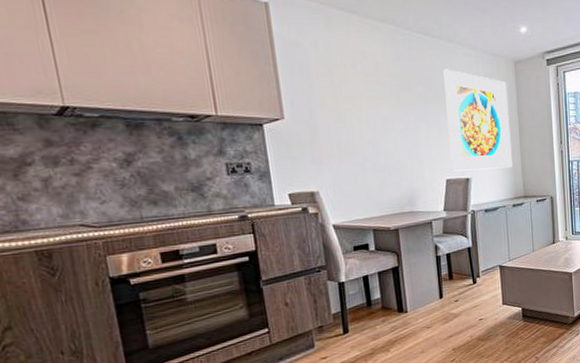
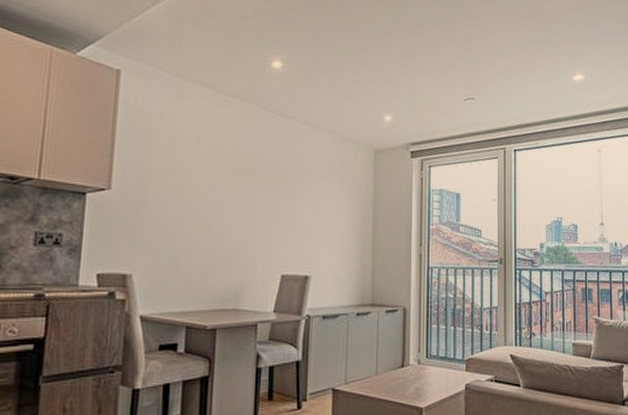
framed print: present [443,69,513,172] -> none [289,152,364,268]

